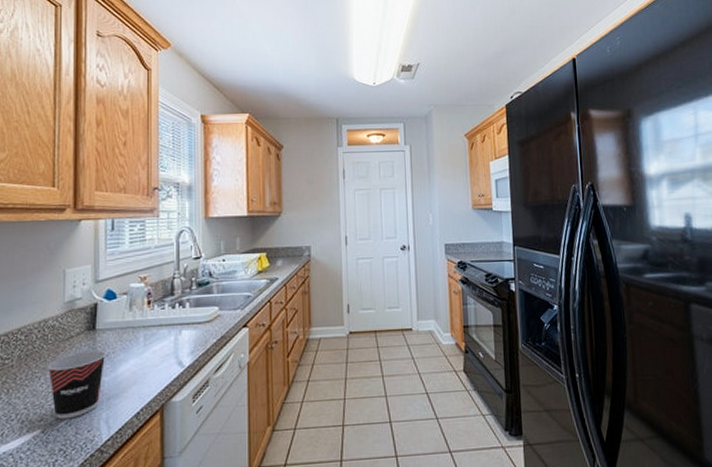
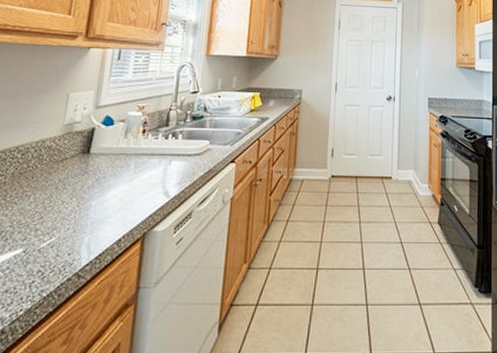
cup: present [48,350,106,420] -> none [38,173,97,240]

